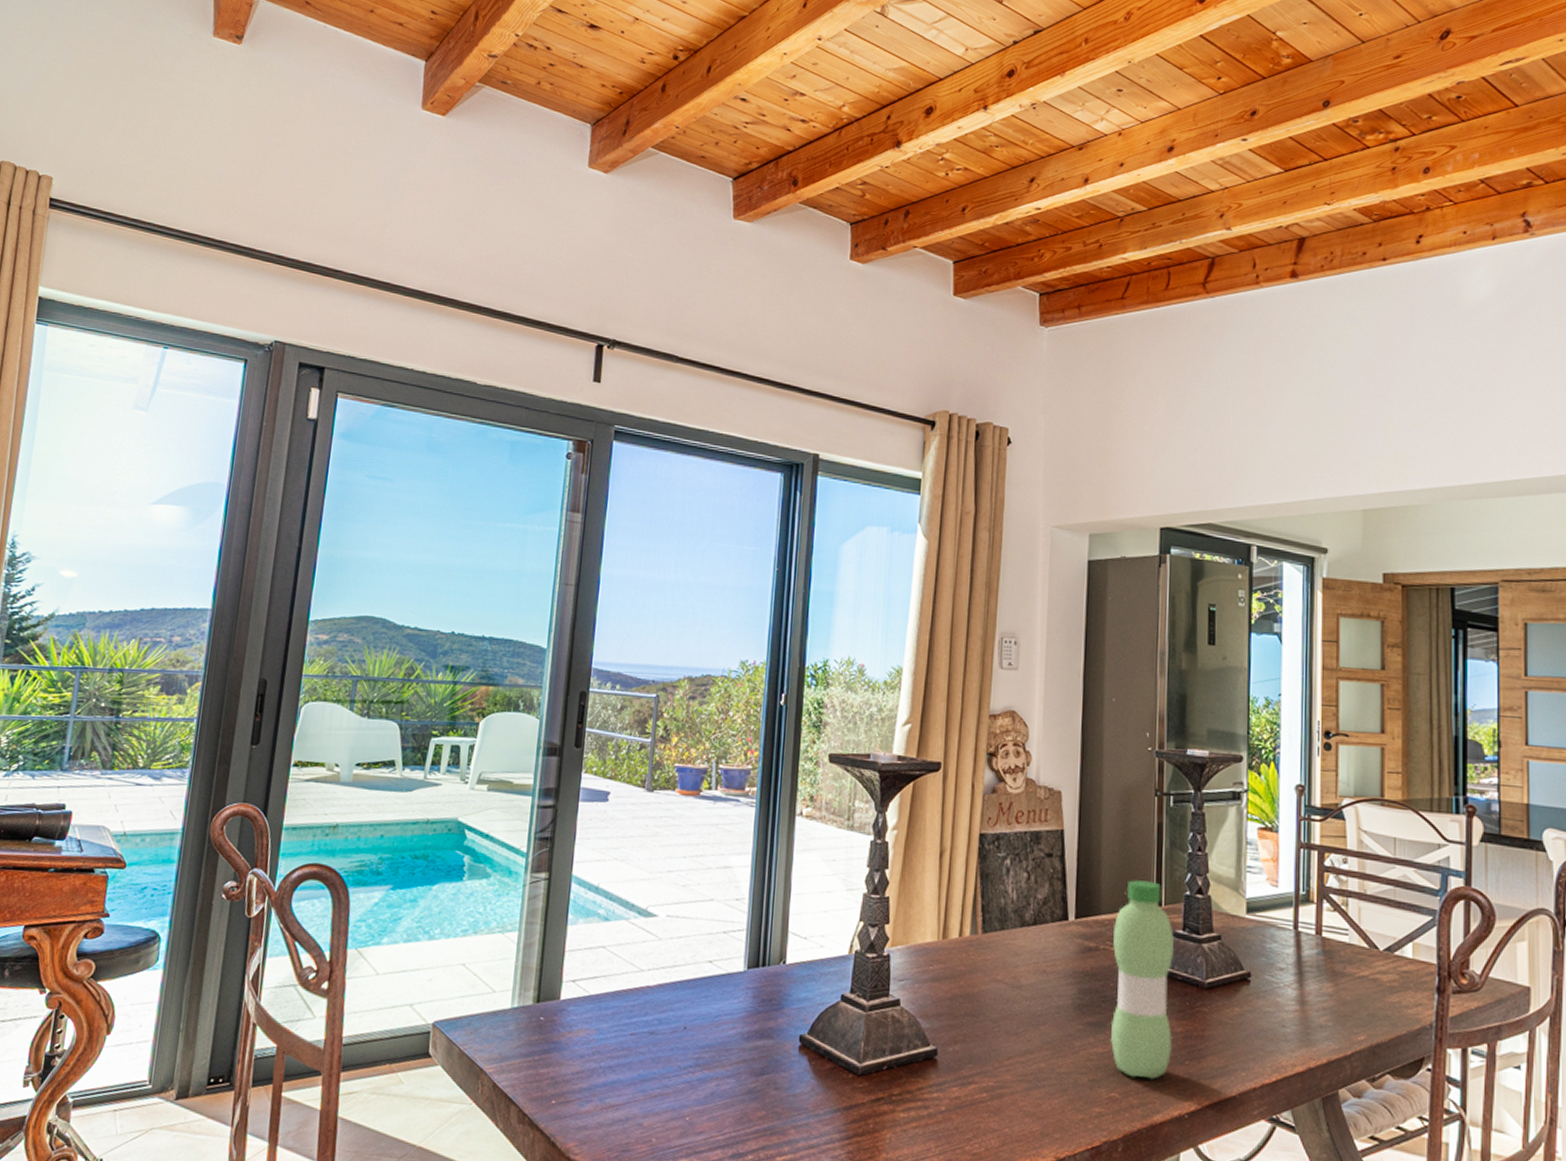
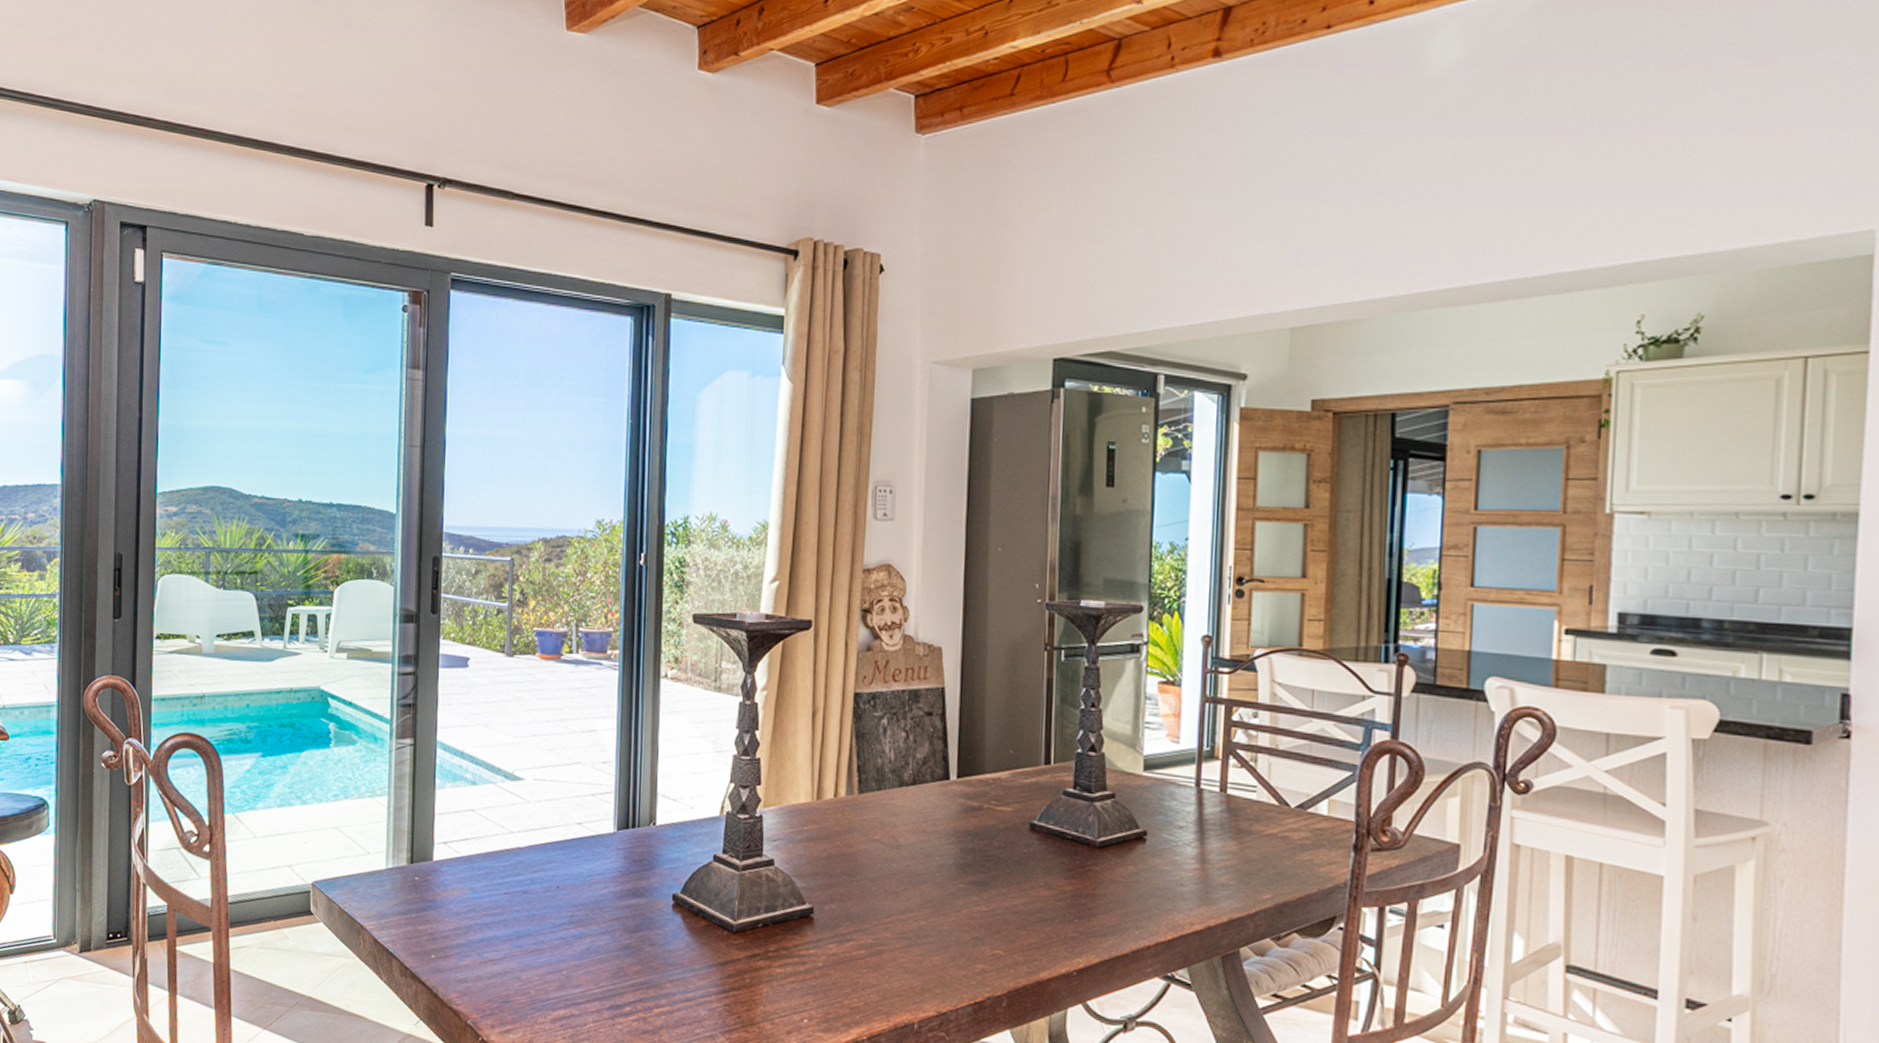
water bottle: present [1110,880,1174,1080] -> none [994,738,1064,938]

